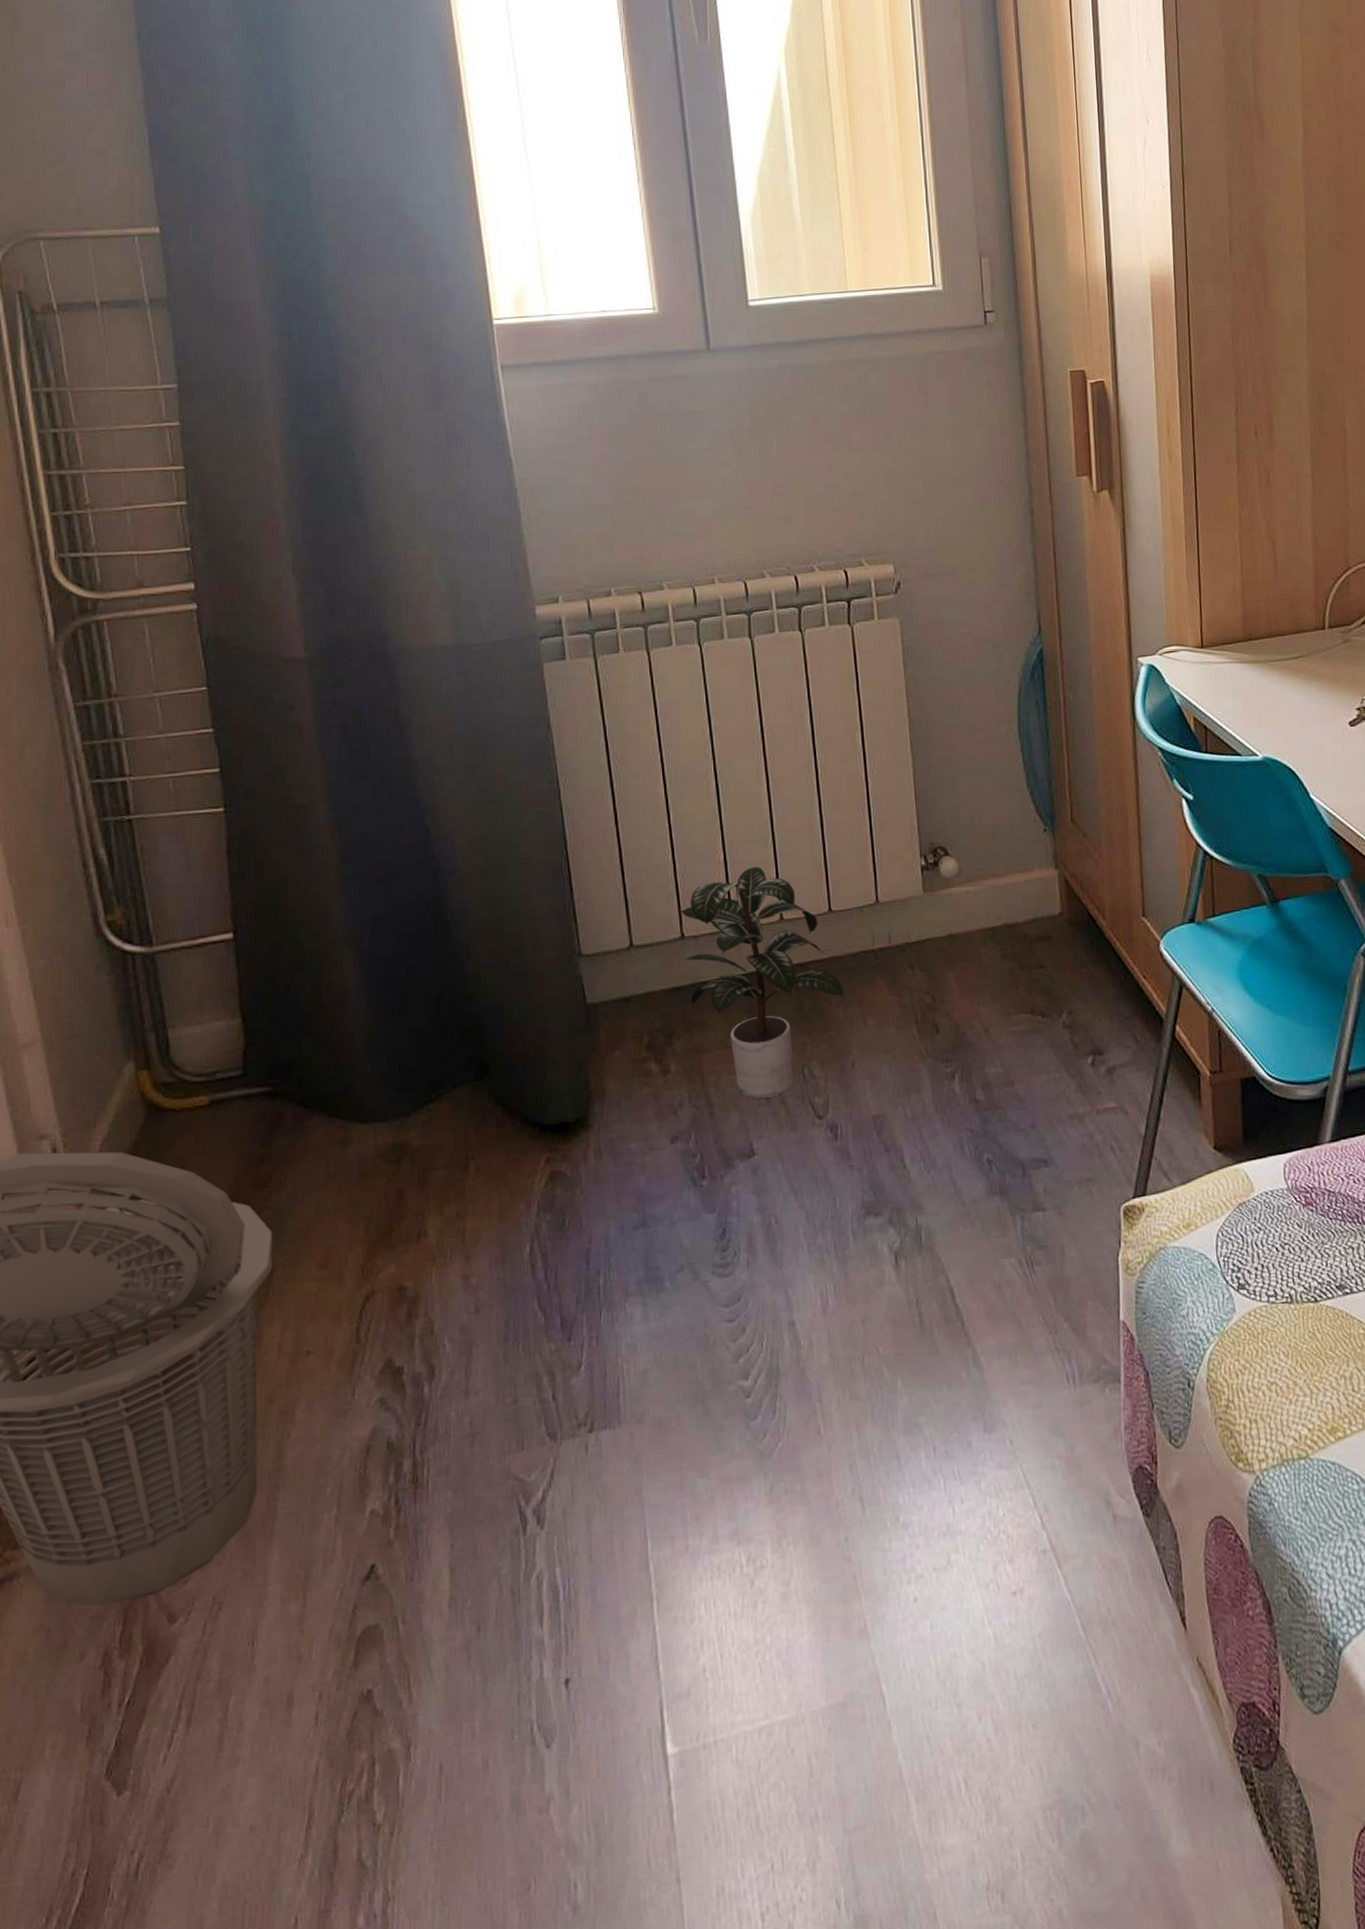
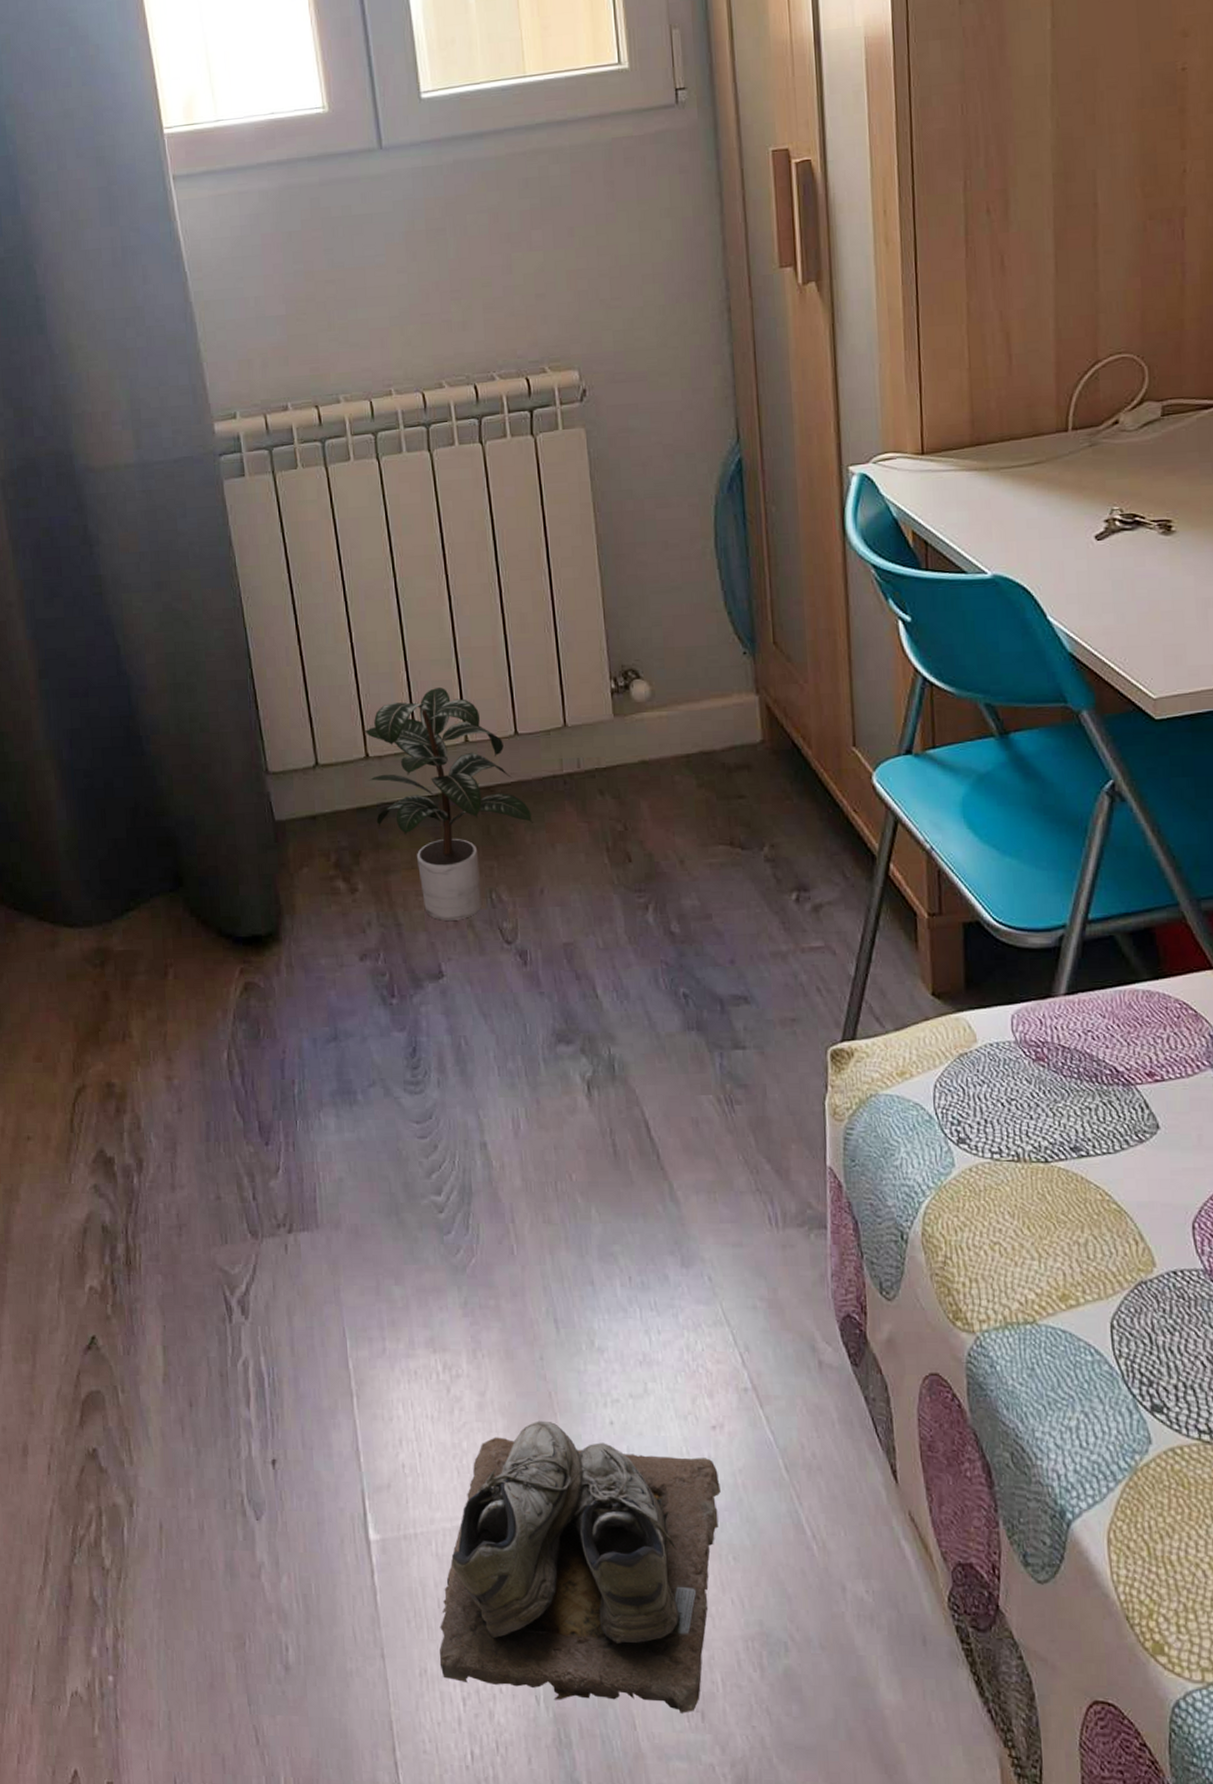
shoe: none [737,1605,1021,1902] -> present [438,1420,721,1713]

